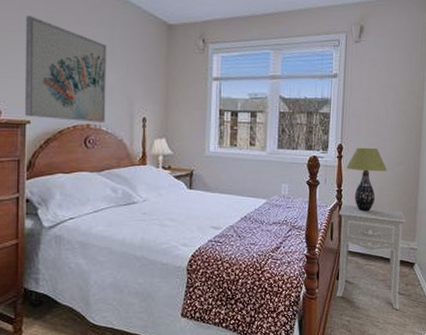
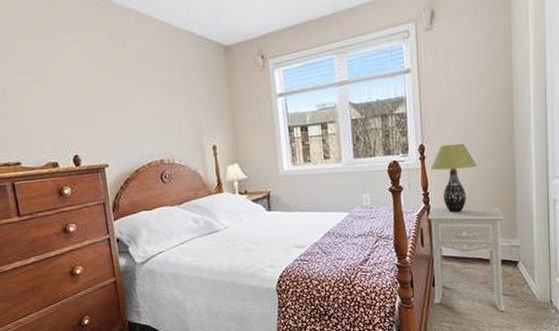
wall art: present [24,16,107,124] -> none [87,61,178,161]

